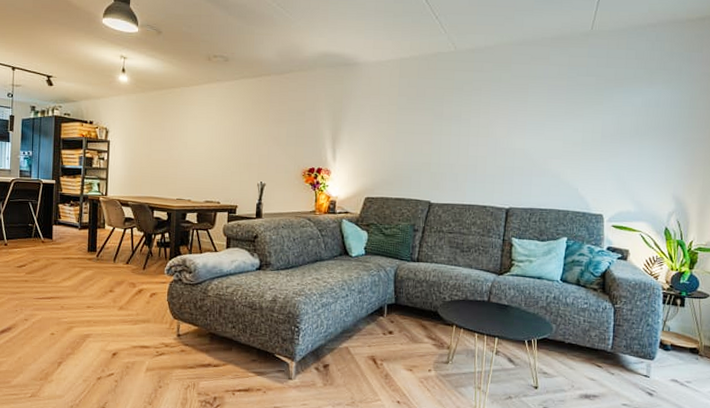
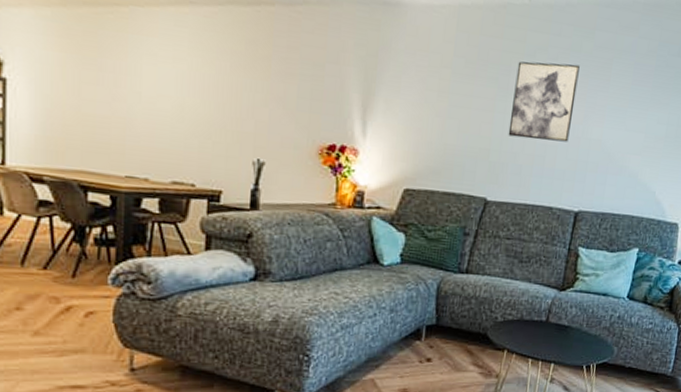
wall art: none [444,91,500,153] -> present [508,61,580,142]

